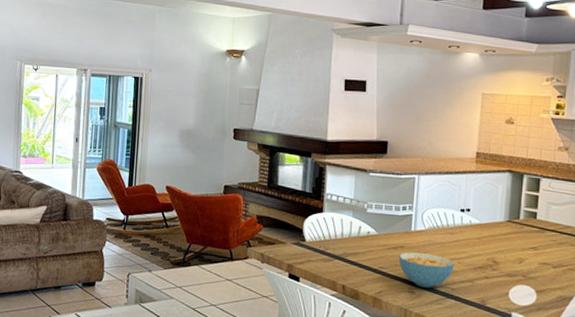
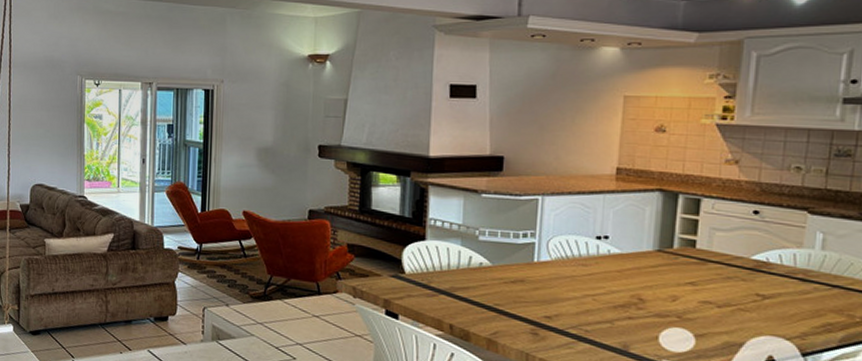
cereal bowl: present [398,252,454,288] -> none [518,287,588,329]

